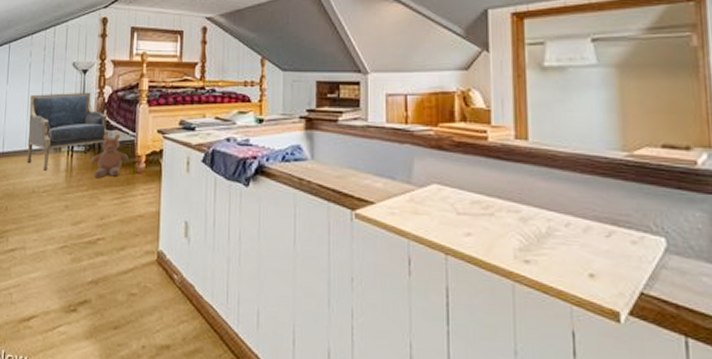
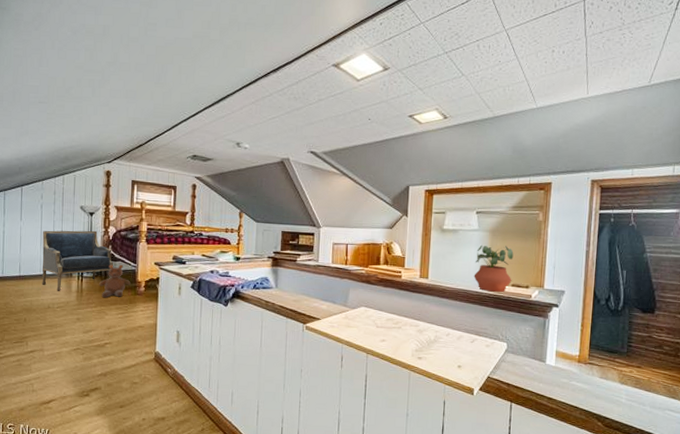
potted plant: none [598,86,661,159] -> present [473,244,514,293]

